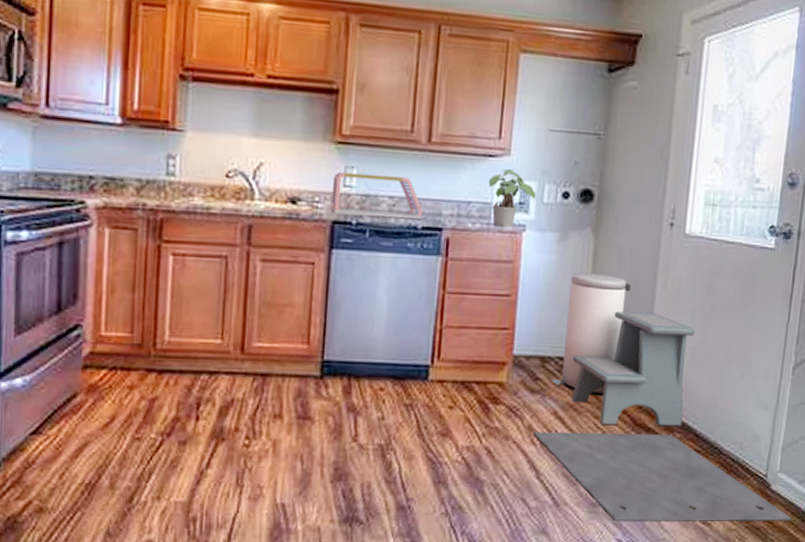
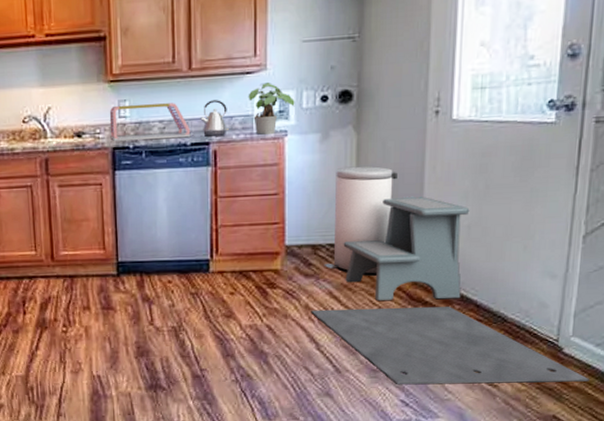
kettle: none [435,180,465,224] -> present [200,100,229,138]

